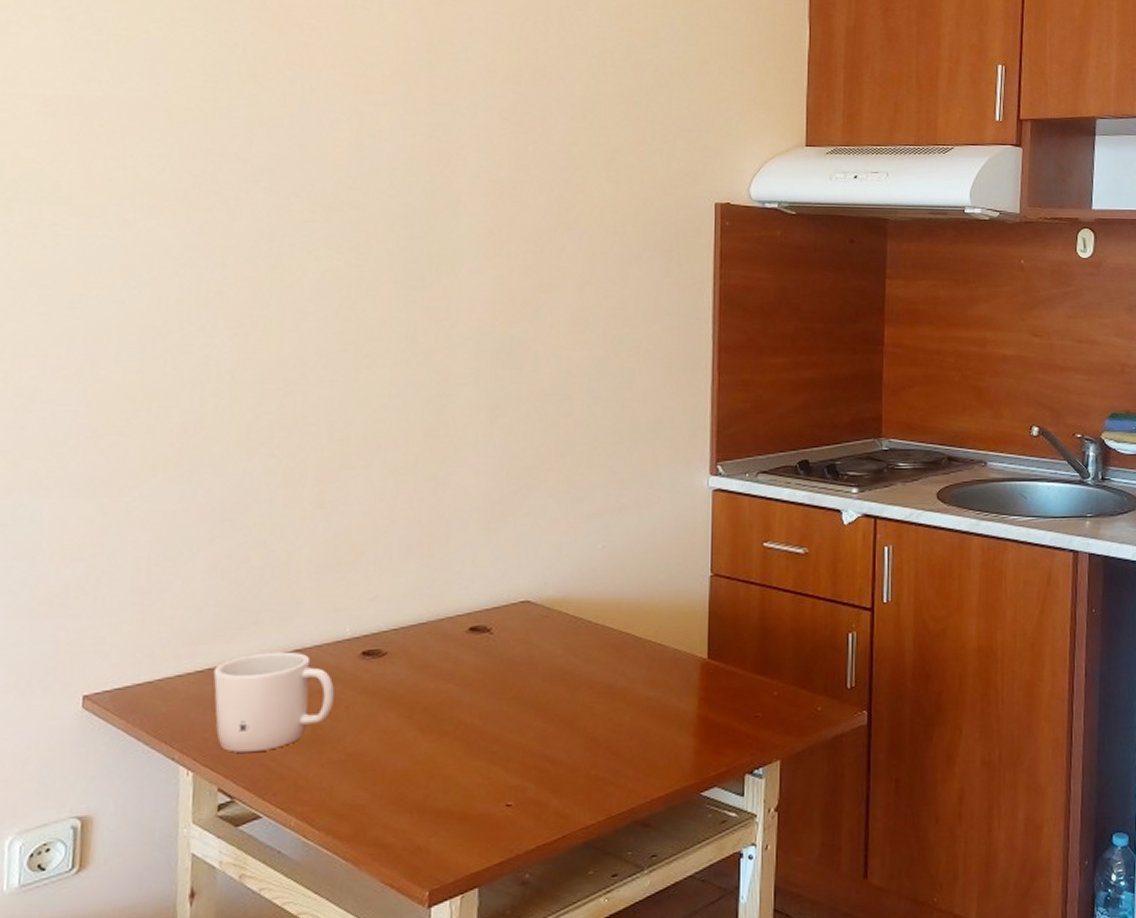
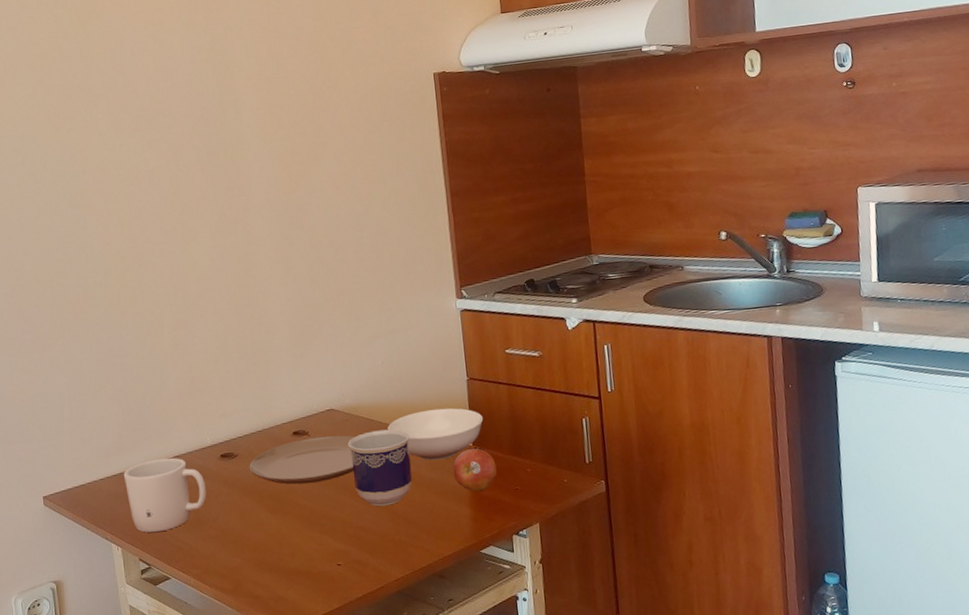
plate: none [401,635,554,696] -> present [249,435,355,485]
cup: none [542,631,627,731] -> present [347,429,413,507]
bowl: none [599,609,726,675] -> present [388,408,484,461]
fruit: none [678,662,734,719] -> present [453,448,497,493]

